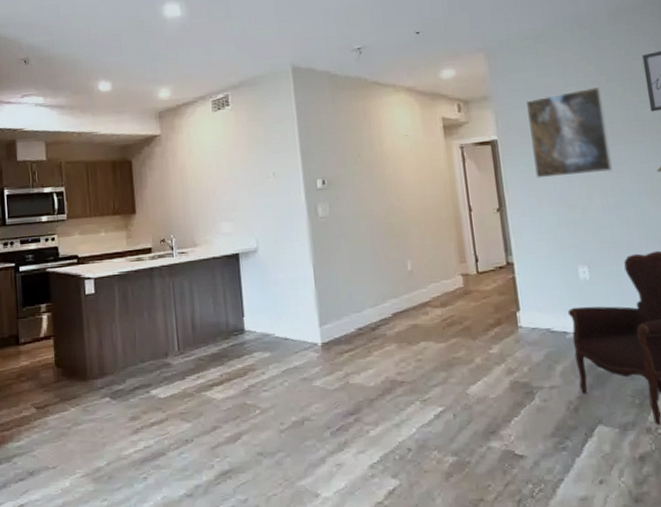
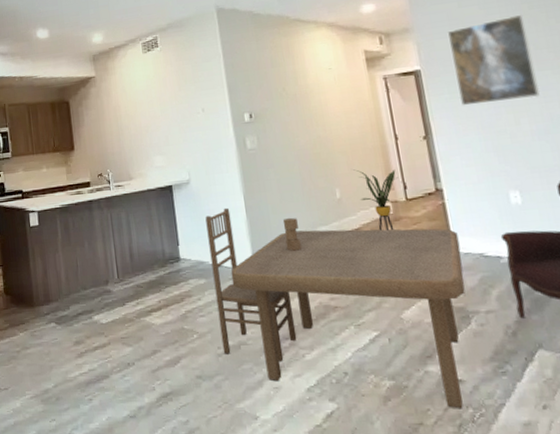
dining table: none [272,278,531,485] -> present [205,207,465,409]
house plant: none [426,241,470,305] -> present [353,169,398,231]

